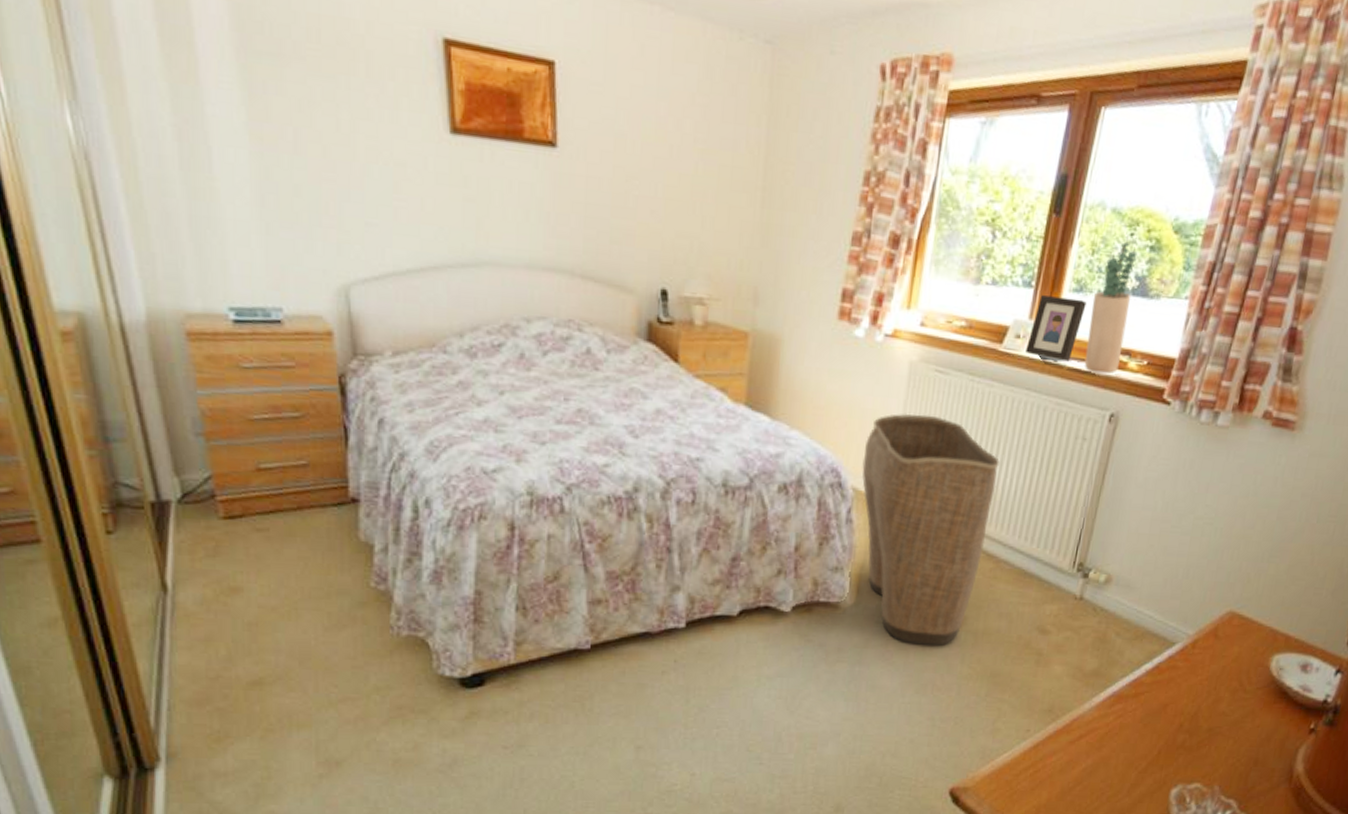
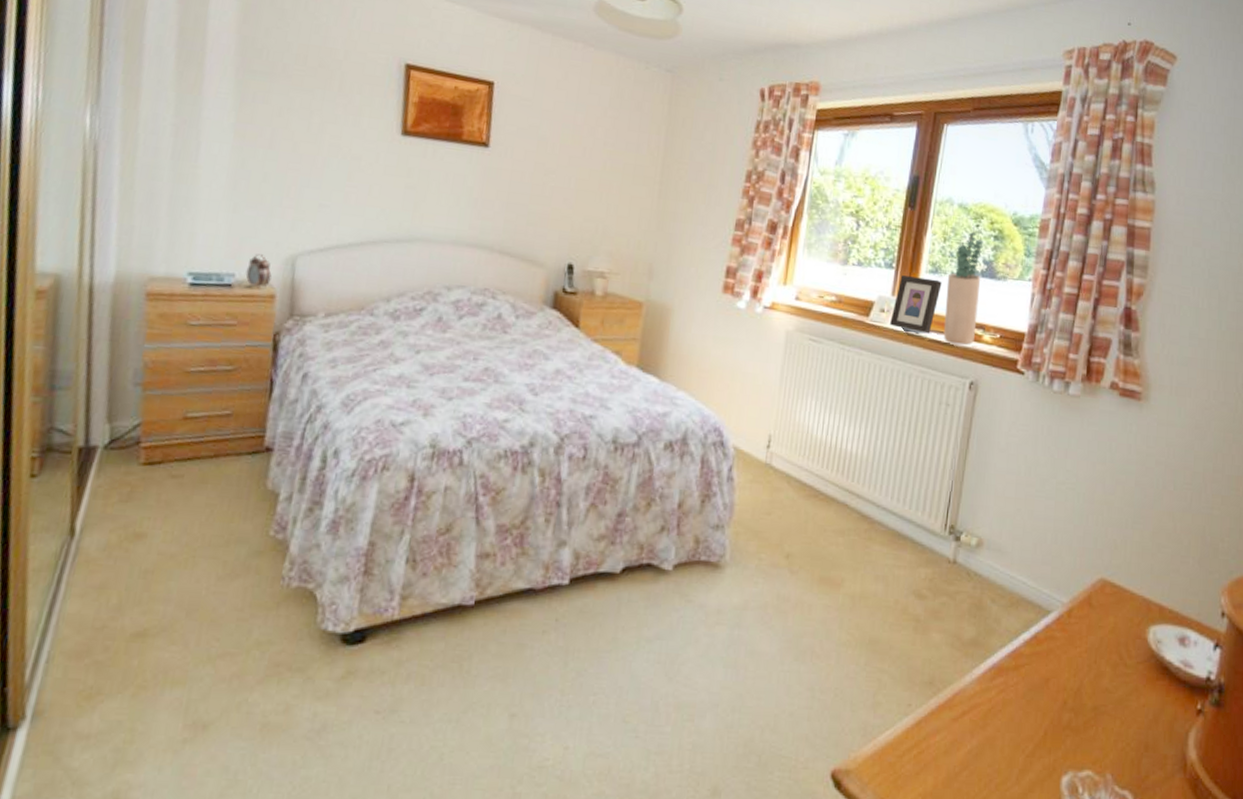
alarm clock: none [294,284,324,325] -> present [245,253,272,289]
laundry basket: present [861,413,1000,645] -> none [742,377,870,609]

